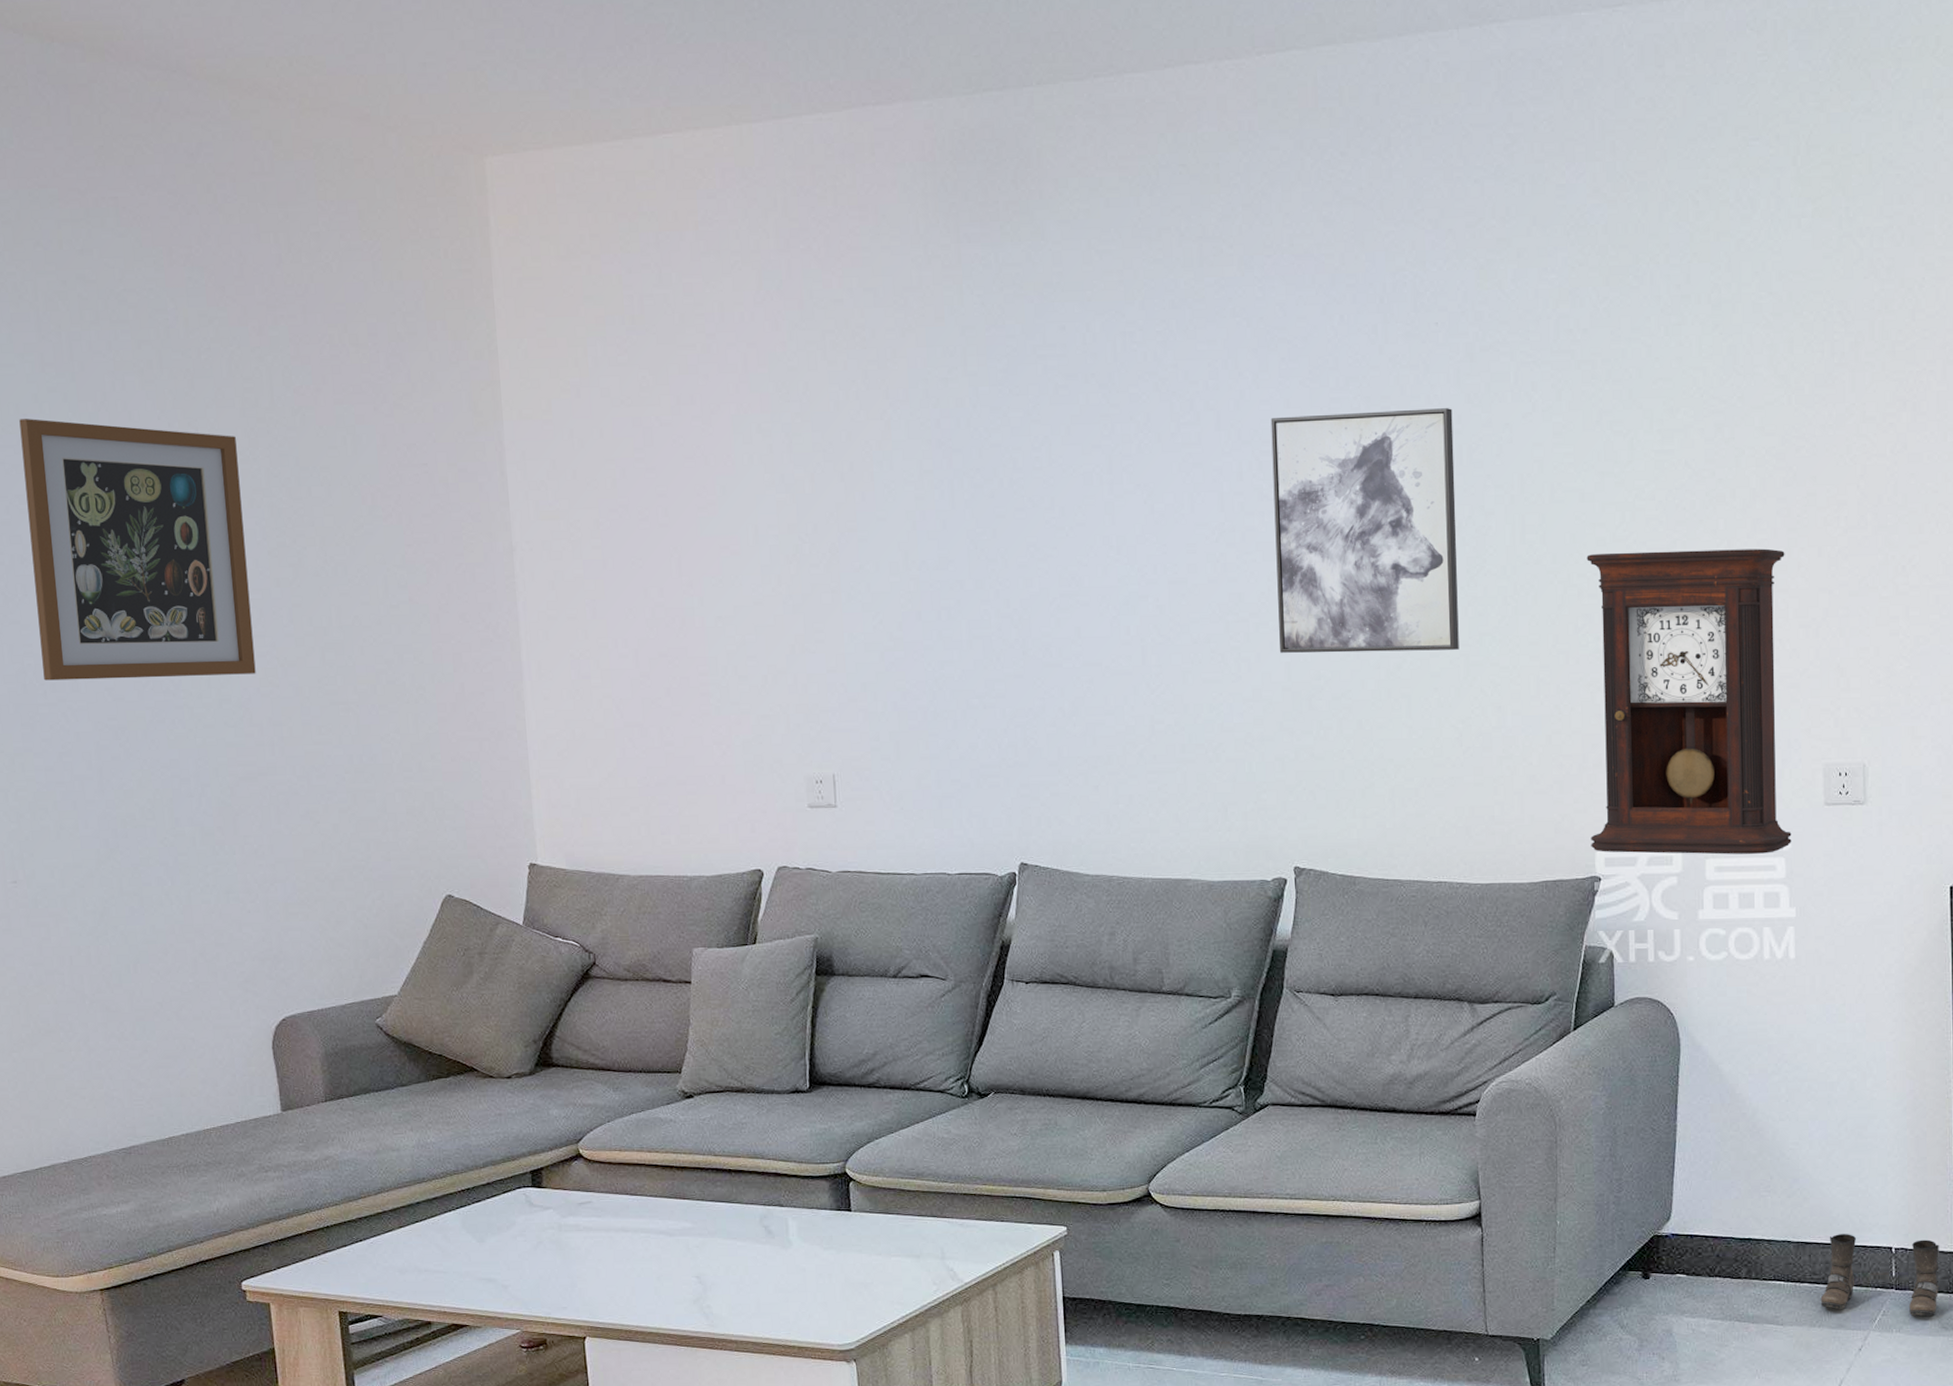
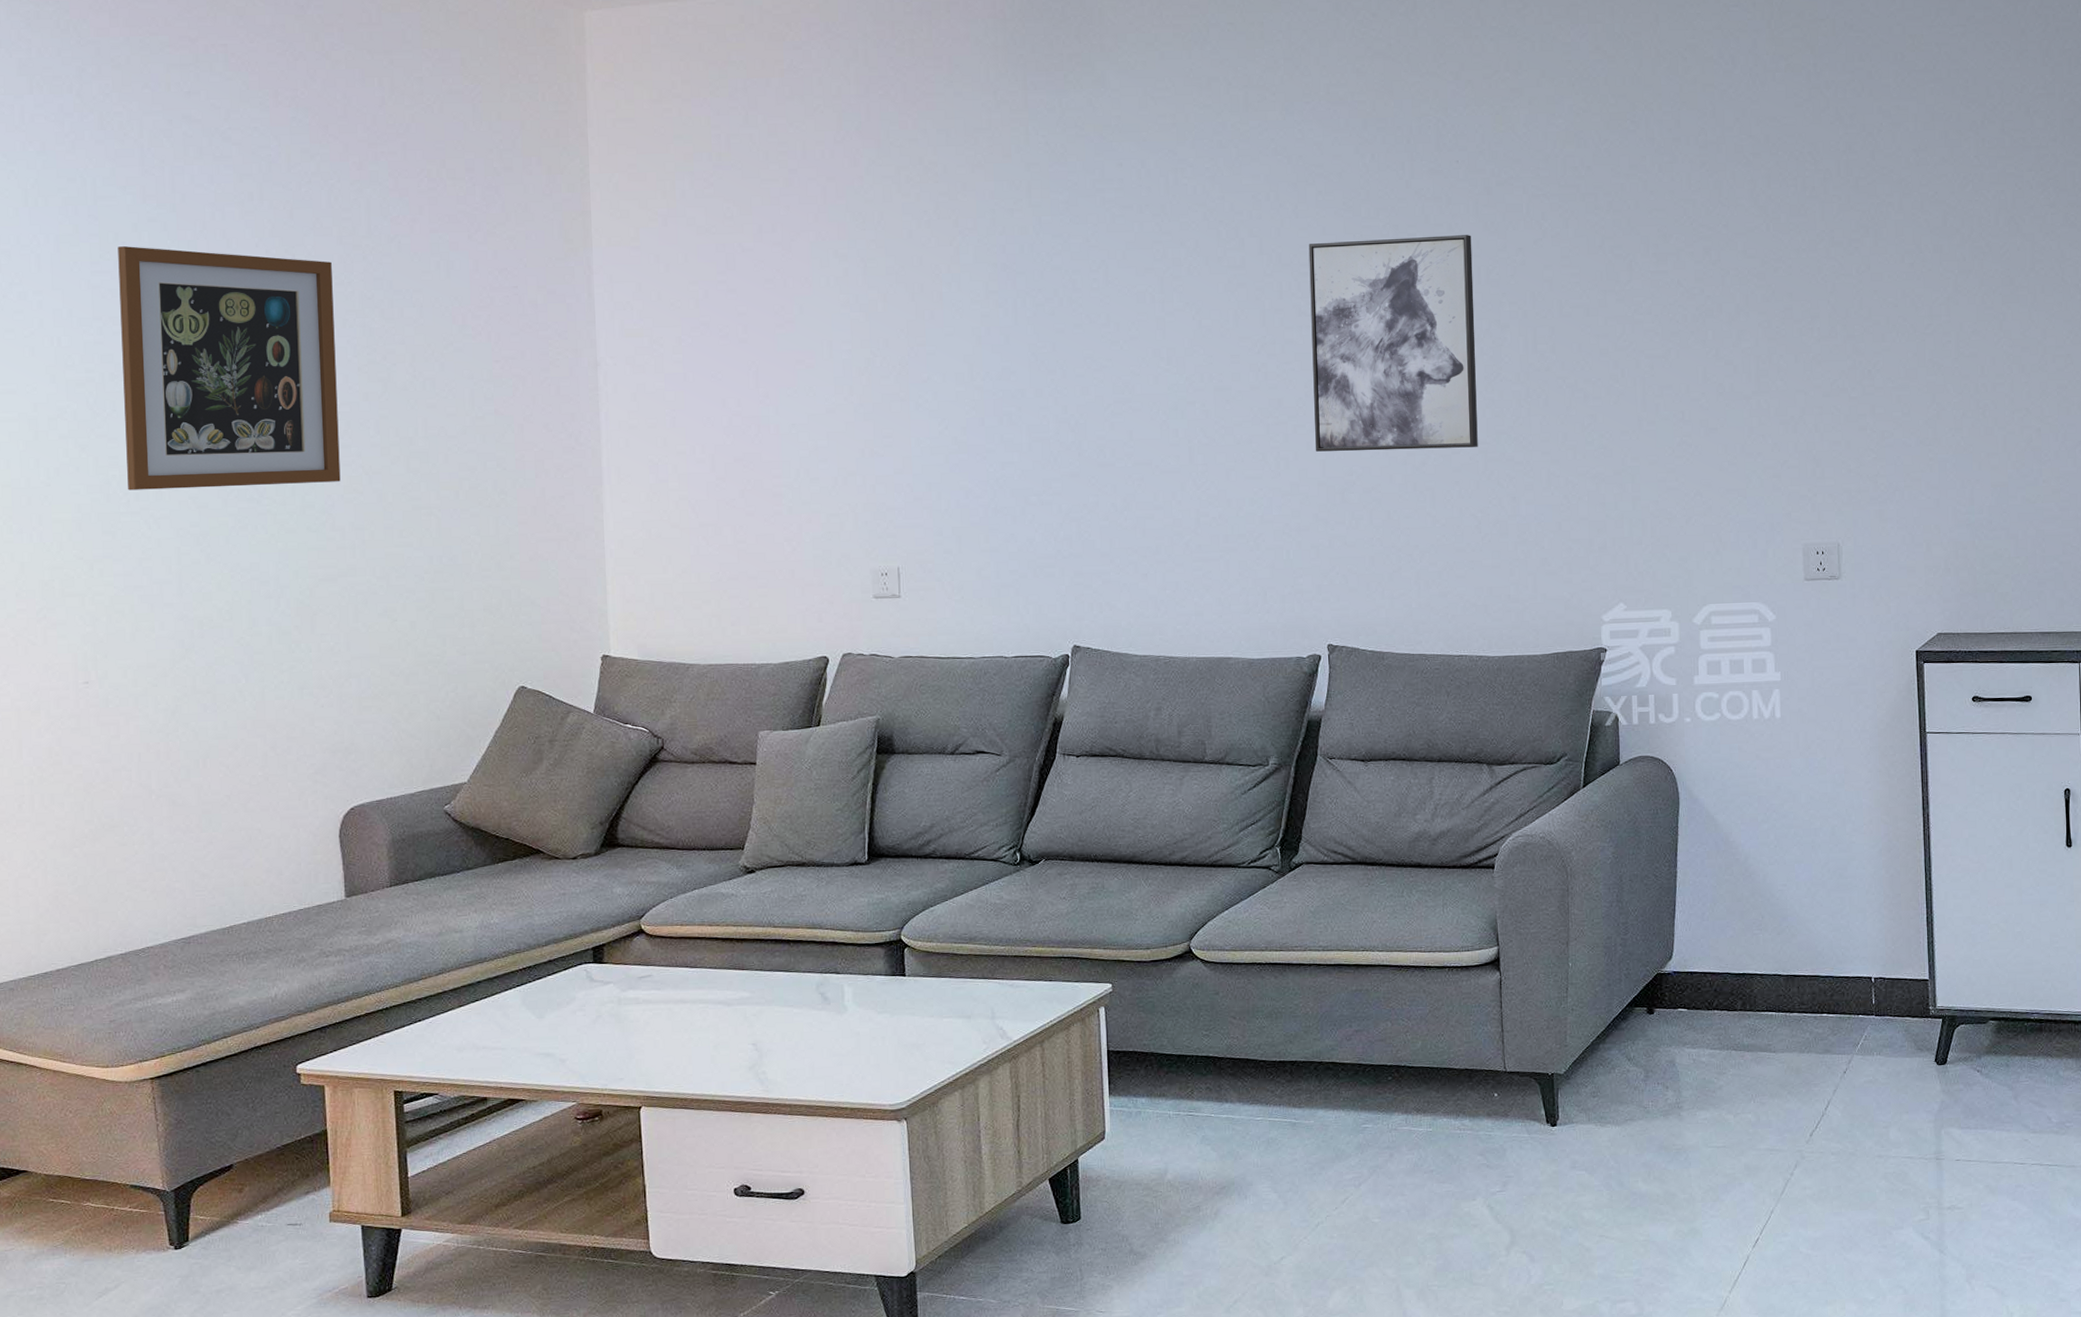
pendulum clock: present [1586,548,1792,855] -> none [1591,356,1776,626]
boots: present [1820,1234,1940,1317] -> none [1808,966,1915,1040]

